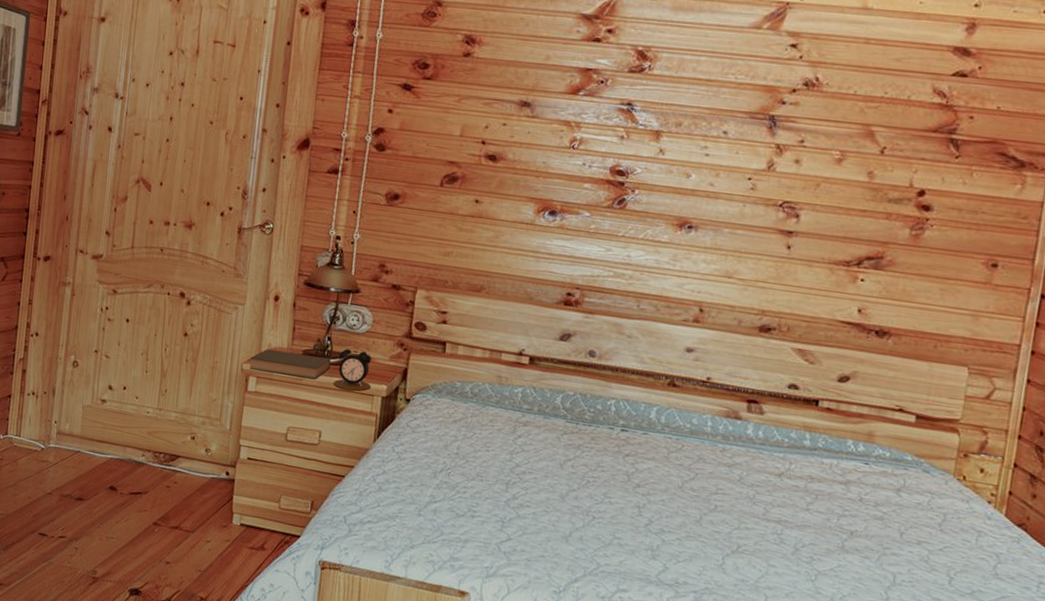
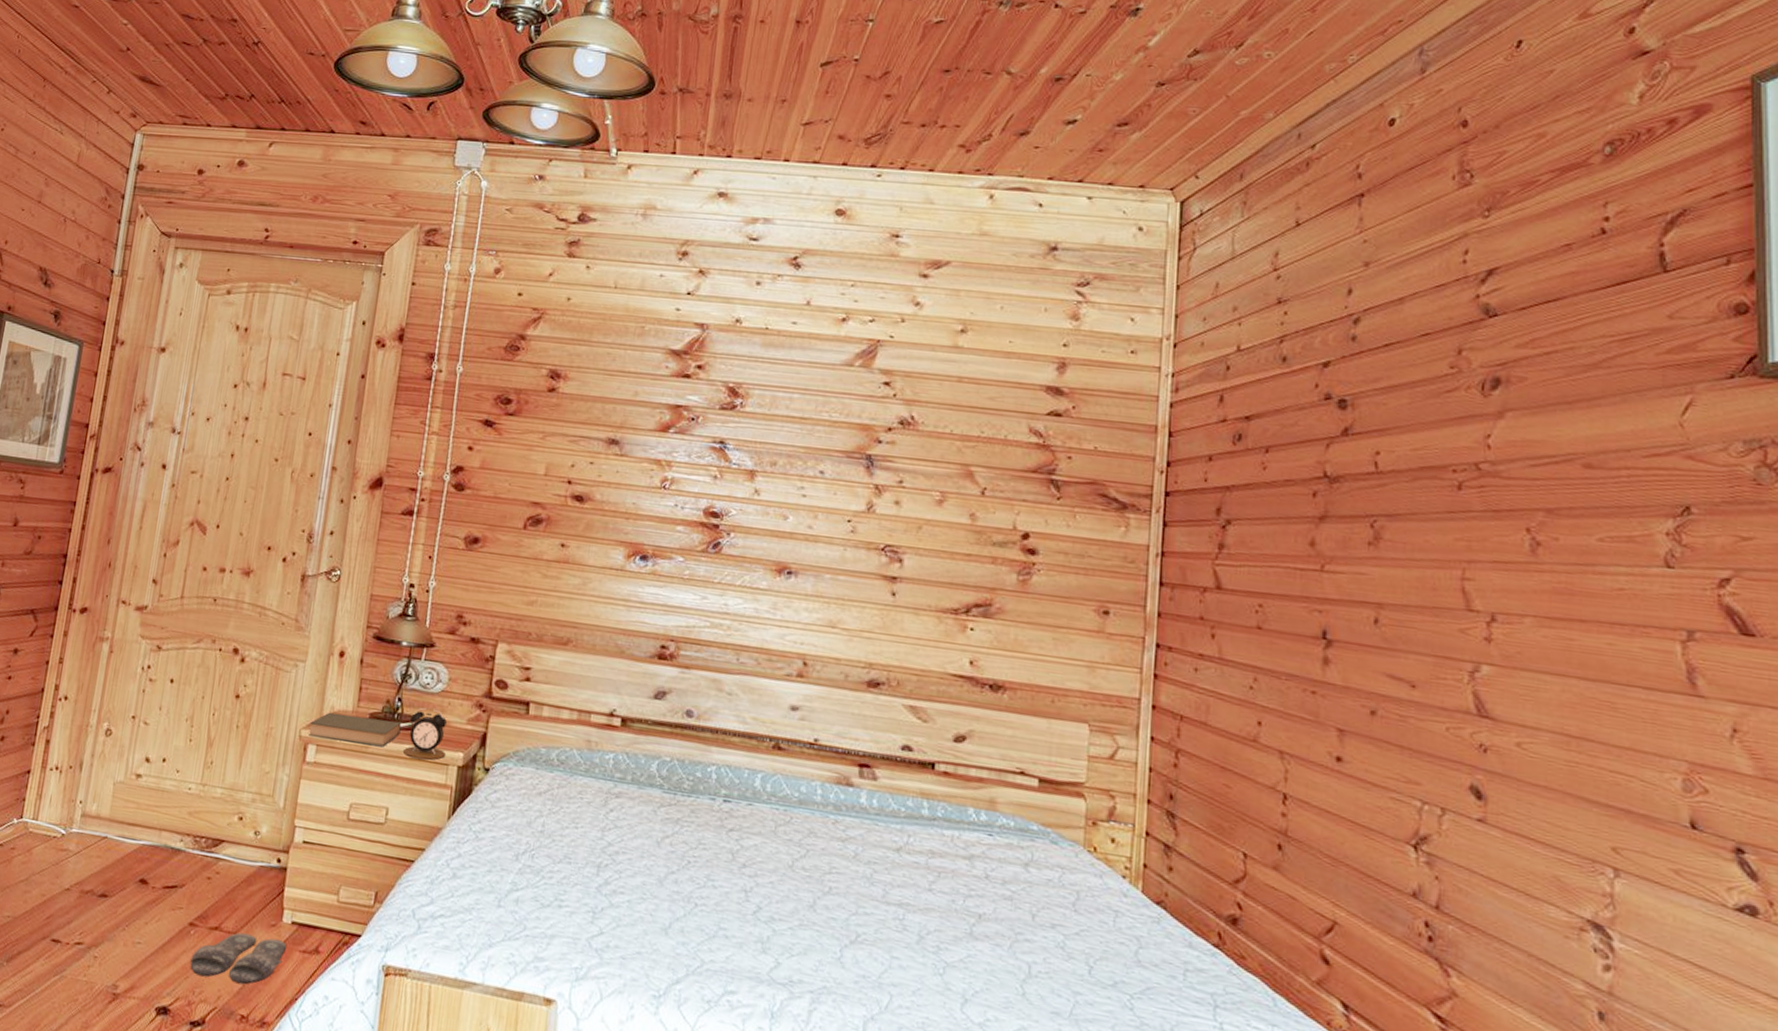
slippers: none [156,531,236,573] -> present [190,932,286,984]

